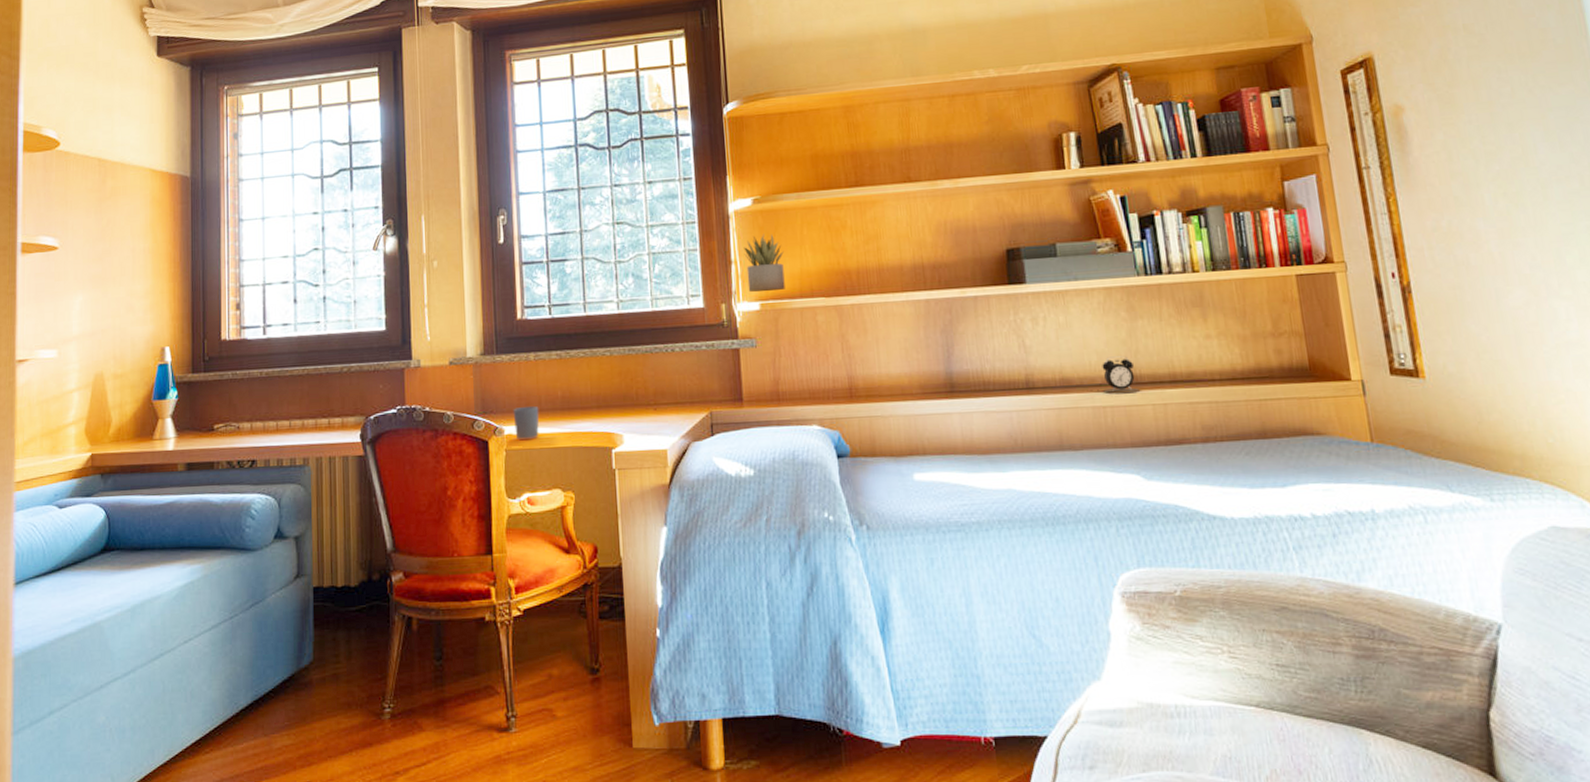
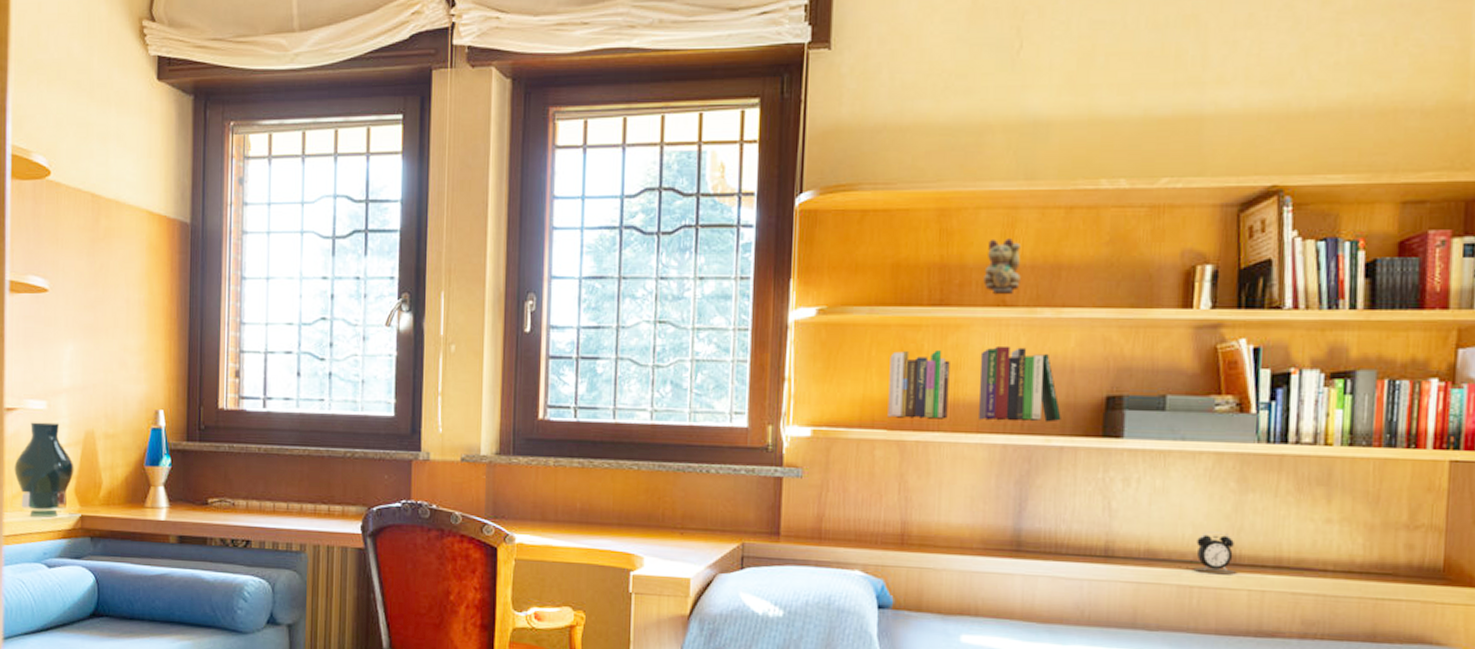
vase: none [25,369,84,462] -> present [14,422,74,518]
mug: present [513,406,539,441] -> none [526,515,555,552]
succulent plant: present [743,233,785,292] -> none [800,350,846,417]
books: none [819,224,875,286] -> present [887,350,950,419]
decorative figurine: none [889,125,921,173] -> present [983,239,1021,295]
books: none [895,214,972,281] -> present [979,345,1061,423]

